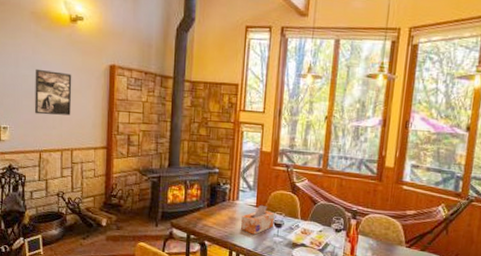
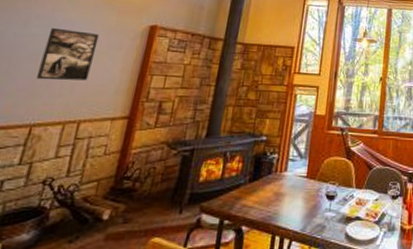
tissue box: present [240,204,275,235] -> none [287,174,328,212]

